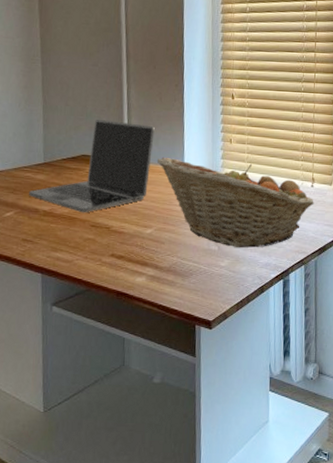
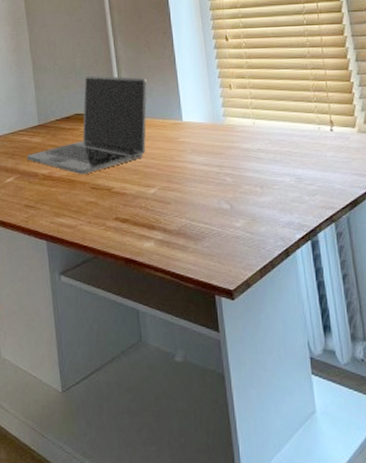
fruit basket: present [157,156,314,248] -> none [153,109,337,206]

